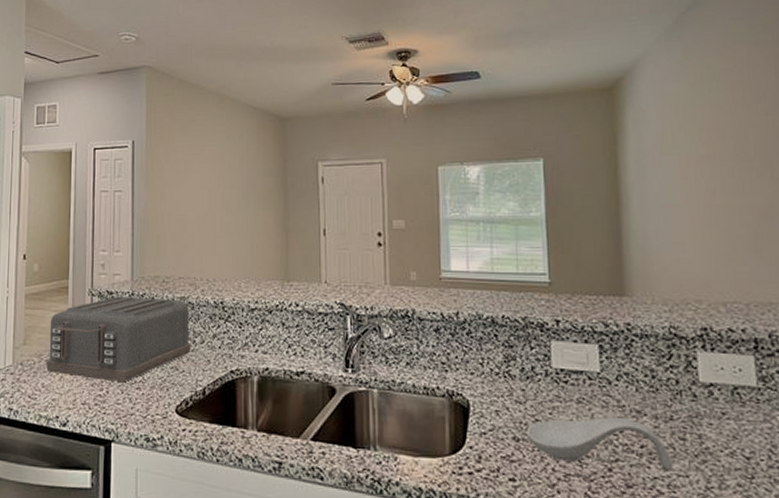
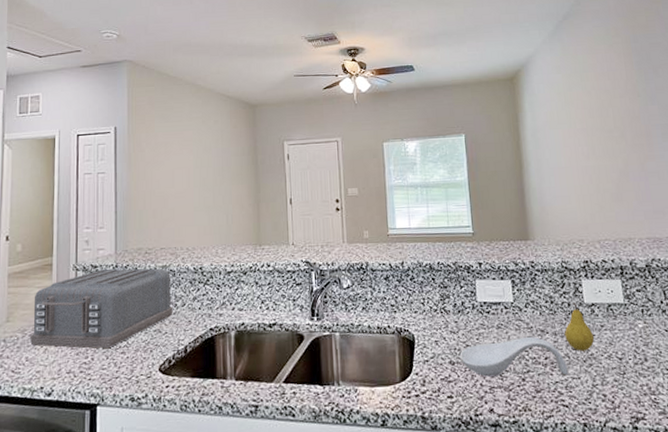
fruit: none [669,380,712,443] -> present [564,303,595,351]

